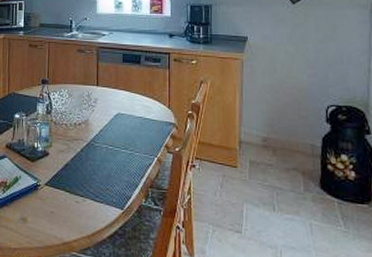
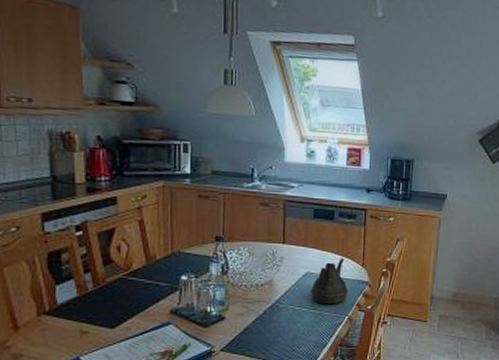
teapot: none [122,99,156,145] -> present [311,257,348,305]

